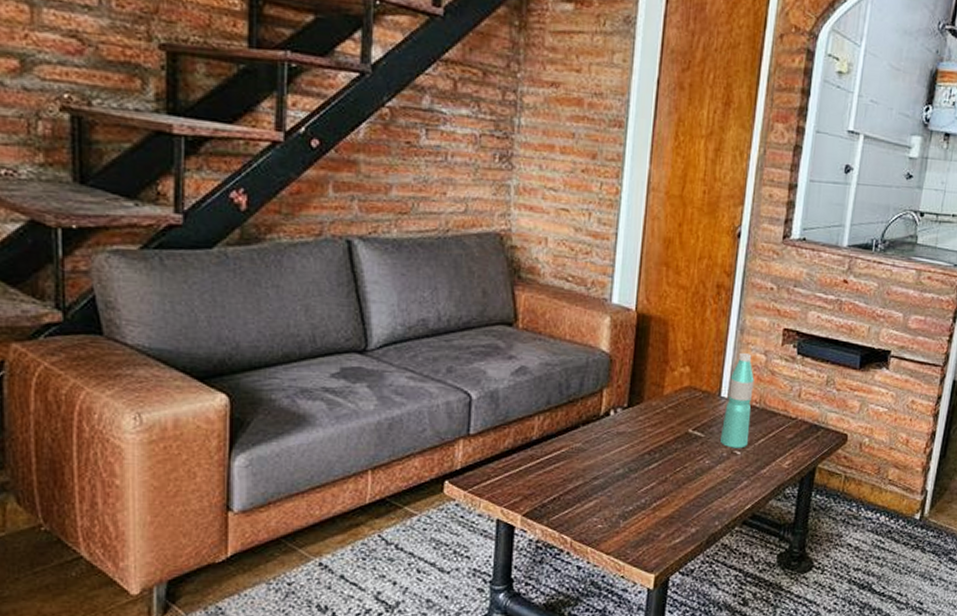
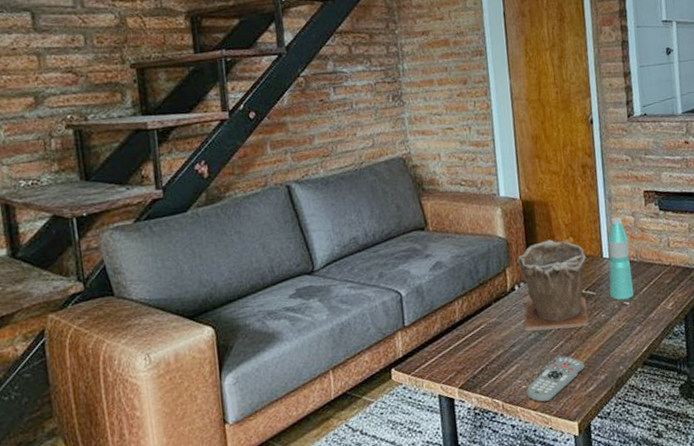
remote control: none [601,499,675,547] -> present [526,356,585,403]
plant pot: none [611,364,701,471] -> present [517,239,590,332]

